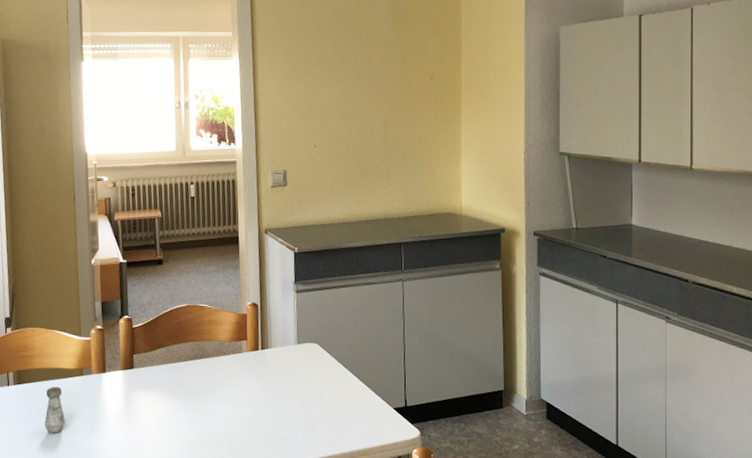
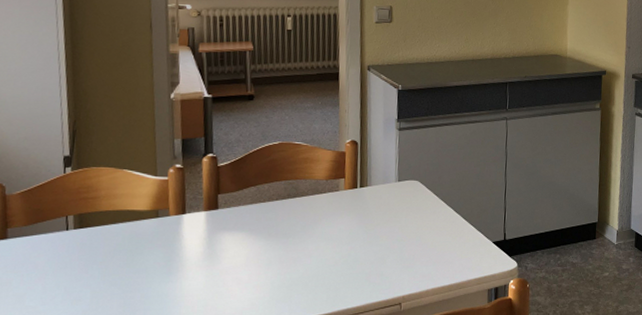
salt shaker: present [44,386,66,433] -> none [111,229,137,279]

